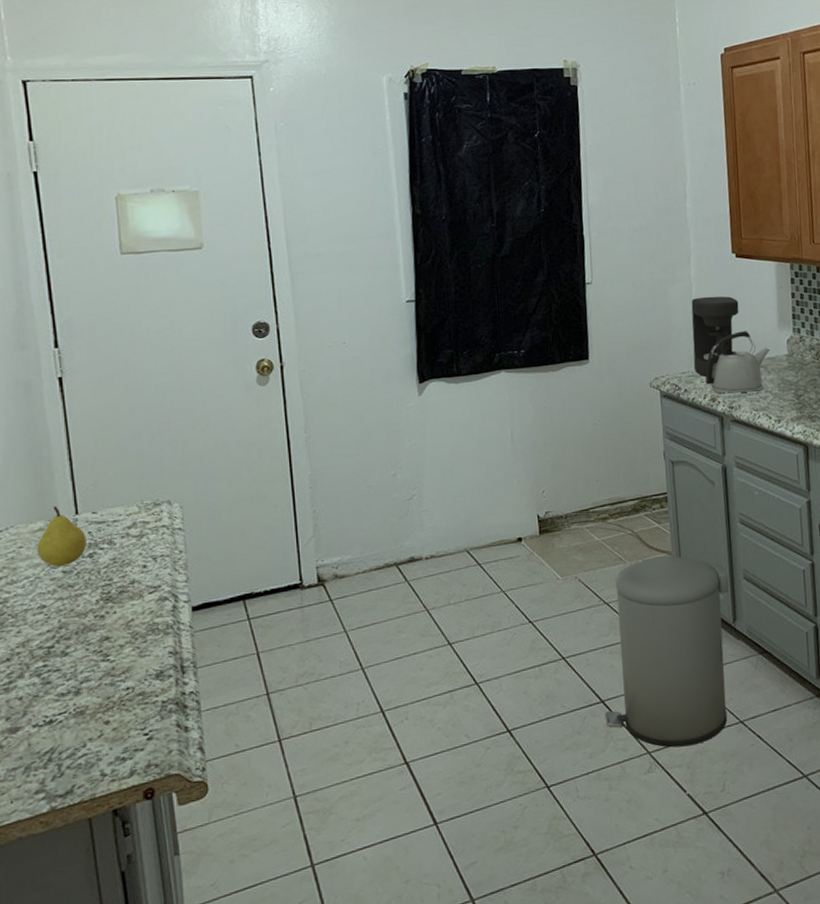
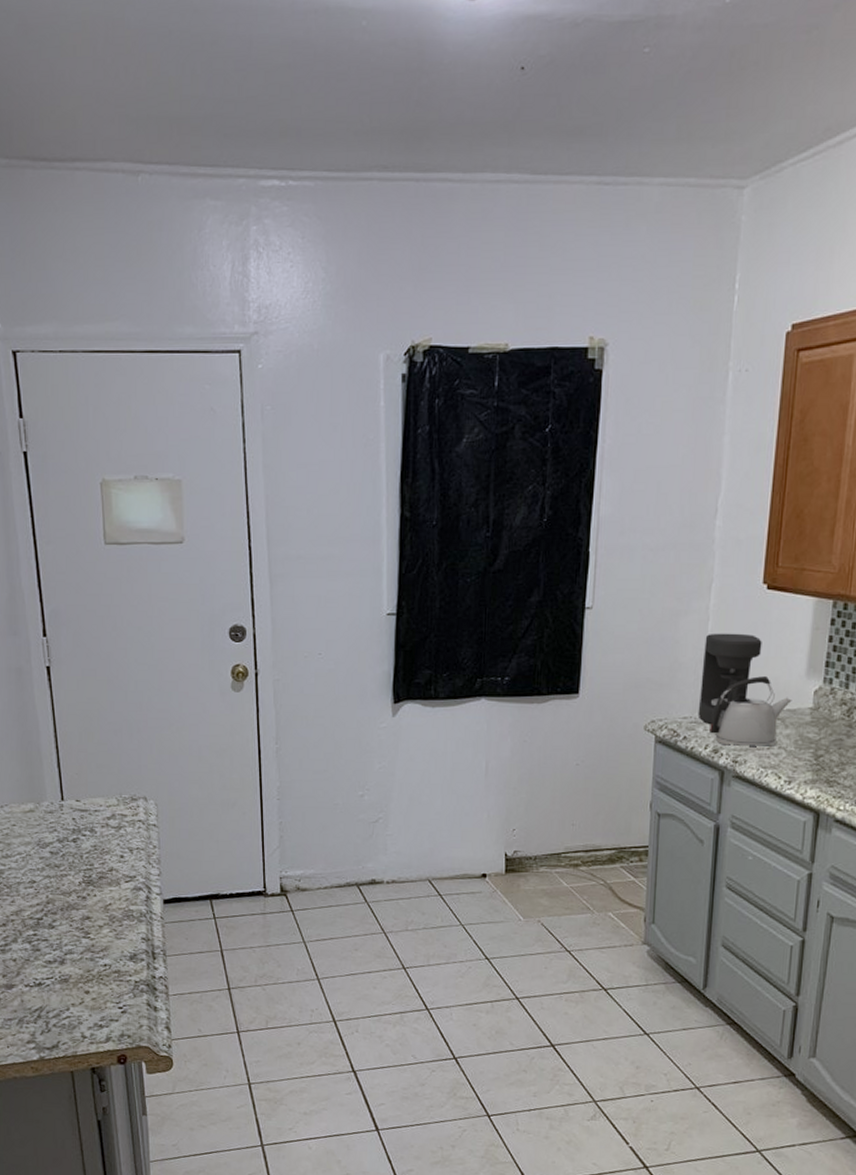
fruit: present [37,506,86,566] -> none [28,790,71,847]
pedal bin: present [605,555,729,748] -> none [553,911,704,1102]

